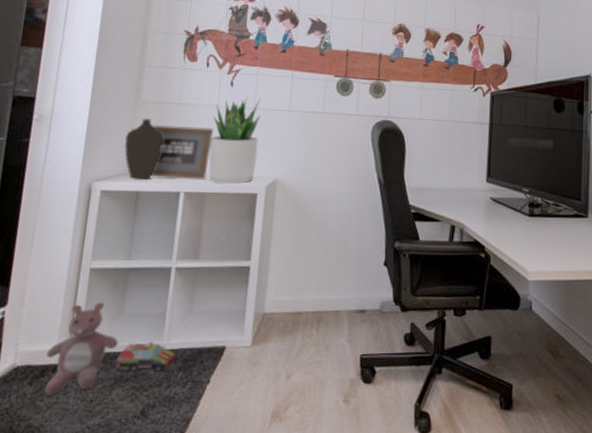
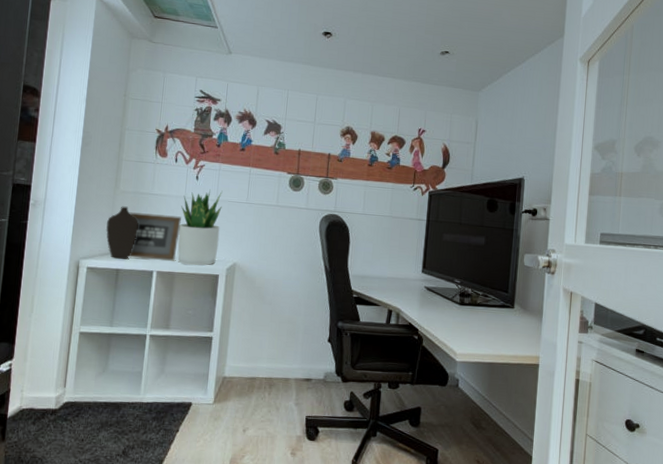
stuffed animal: present [44,302,118,396] -> none [45,360,104,434]
toy car: present [115,342,176,373] -> none [101,395,151,421]

